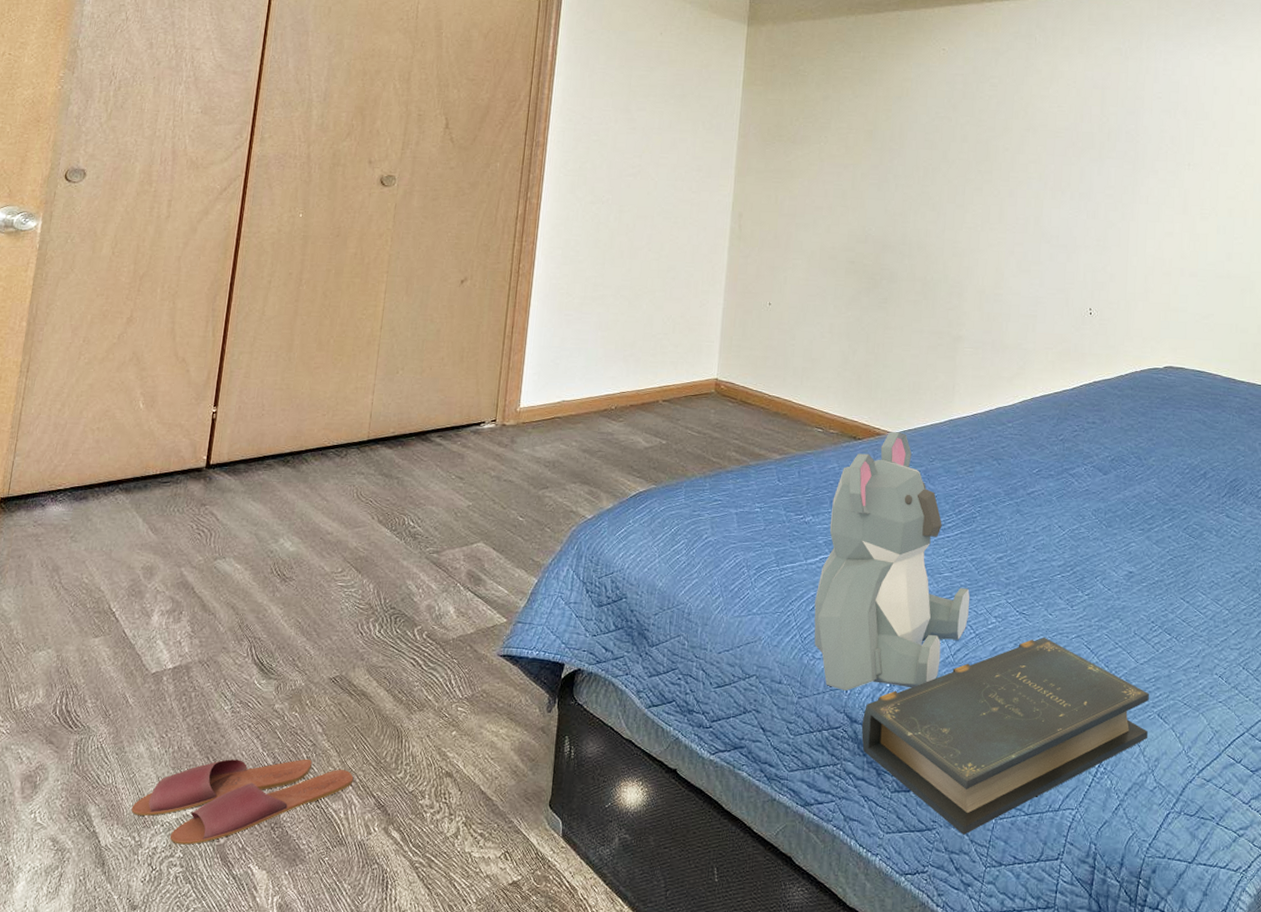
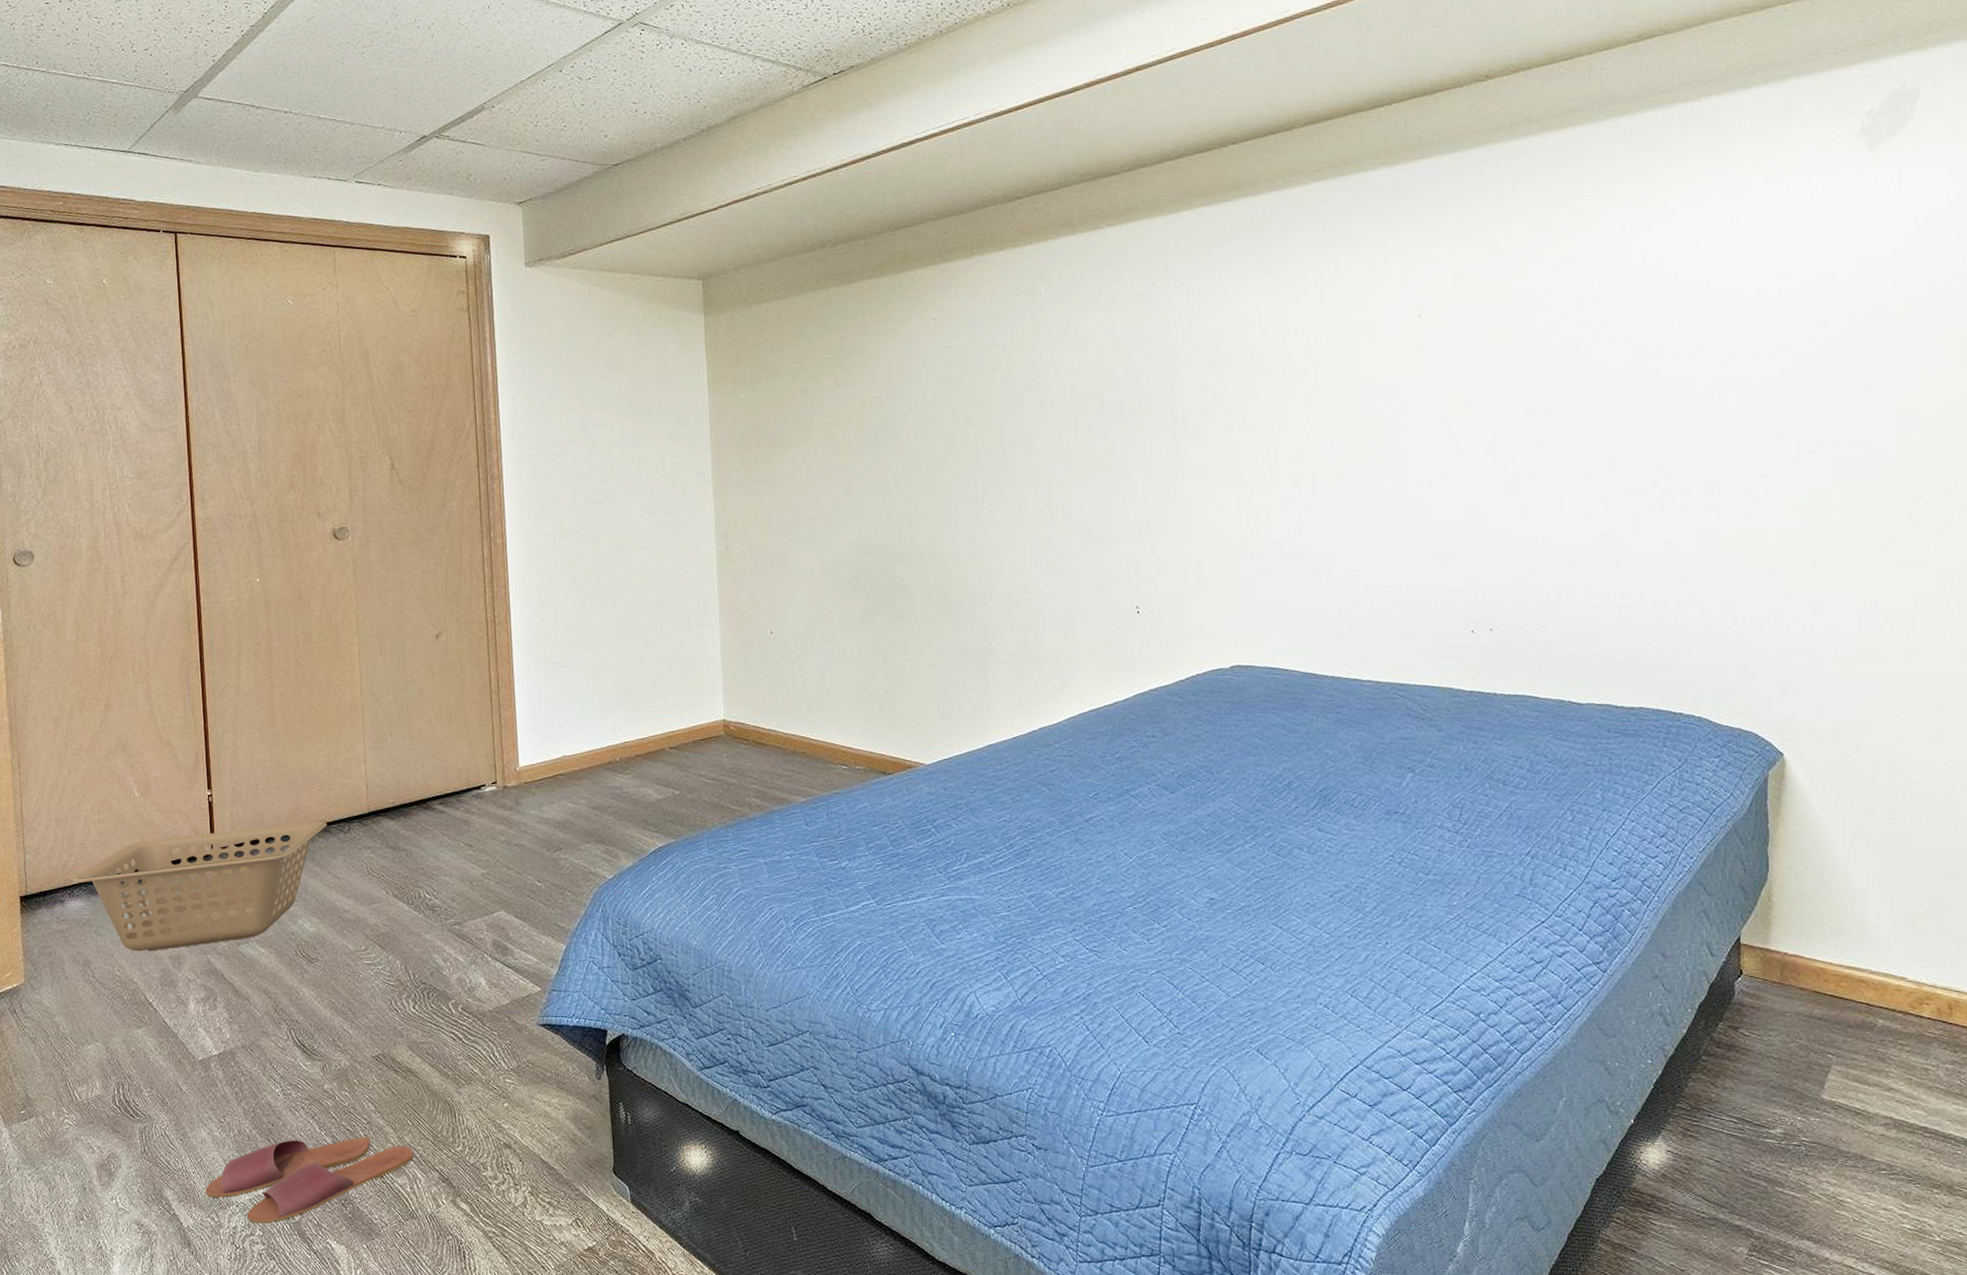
laundry basket: none [58,445,326,561] -> present [72,821,327,952]
stuffed animal: present [814,432,971,691] -> none [862,763,1033,1042]
book: present [861,636,1149,835] -> none [929,974,1247,1185]

